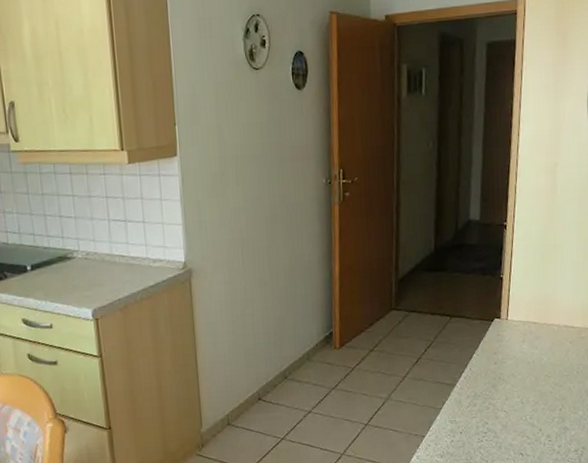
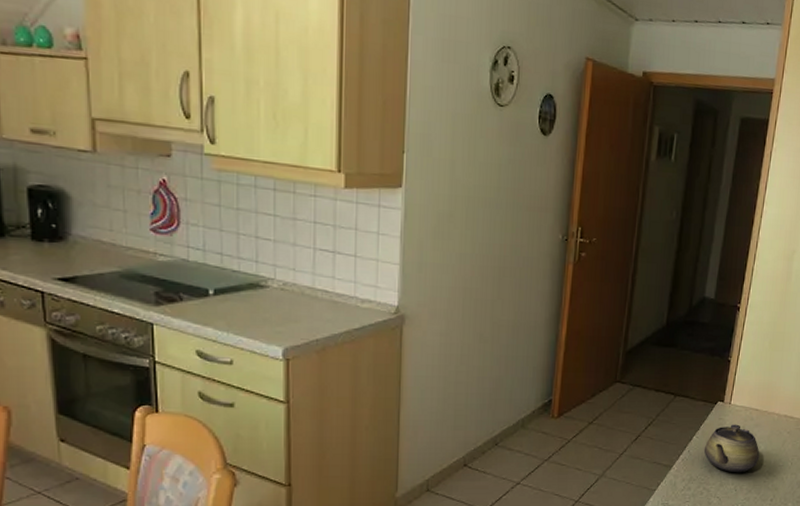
teapot: none [485,339,543,386] -> present [703,424,760,473]

